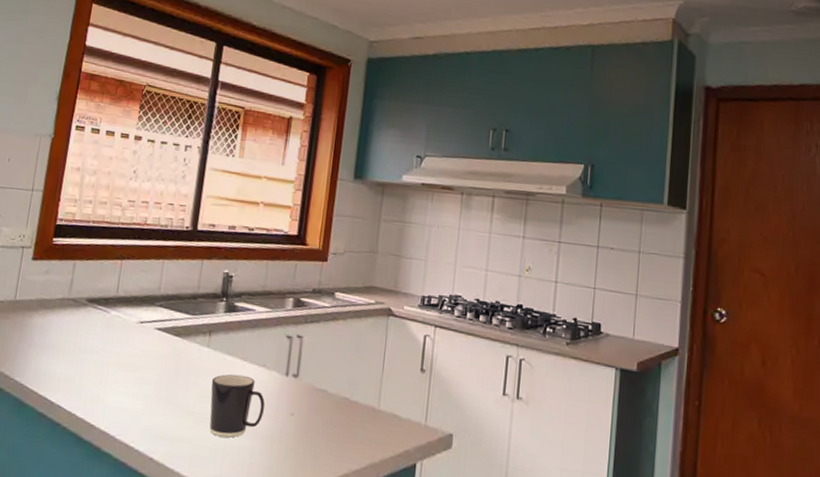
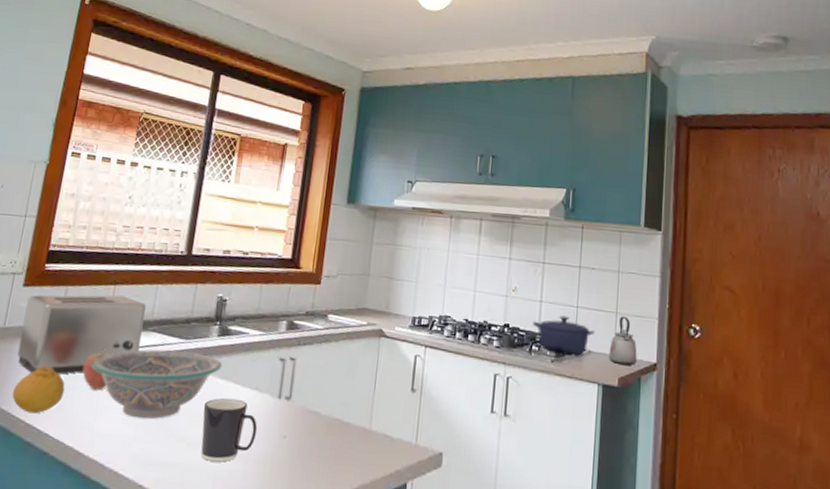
fruit: none [25,338,75,386] -> present [12,365,65,414]
toaster: none [28,269,153,348] -> present [17,295,146,374]
fruit: none [92,320,119,364] -> present [82,346,111,390]
bowl: none [100,324,230,393] -> present [91,349,223,419]
cooking pot: none [547,296,613,339] -> present [533,315,594,356]
kettle: none [627,298,658,350] -> present [608,316,637,366]

